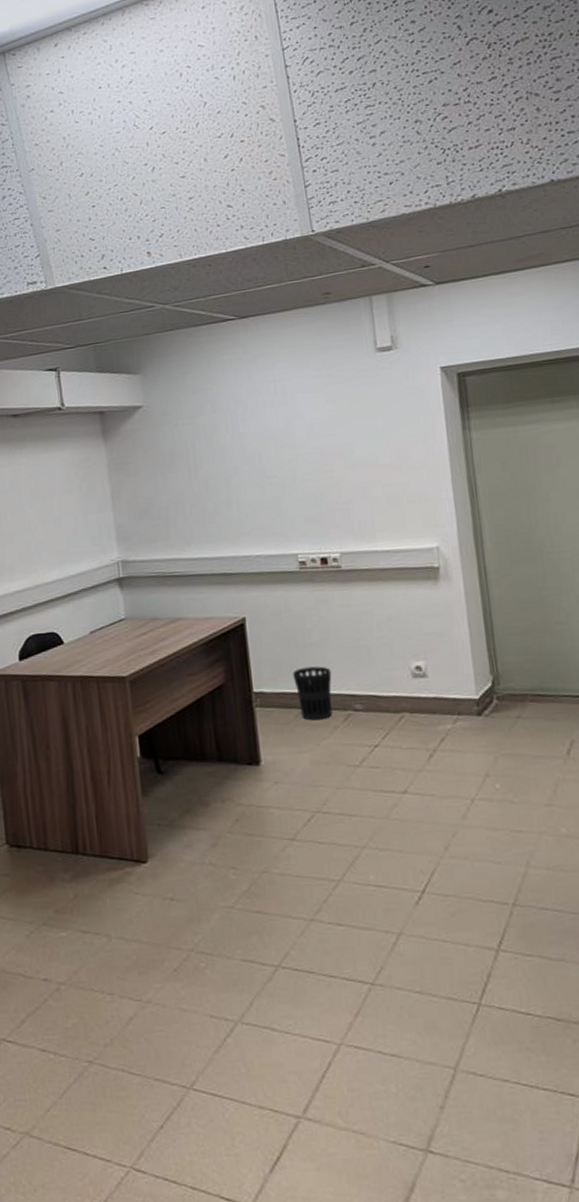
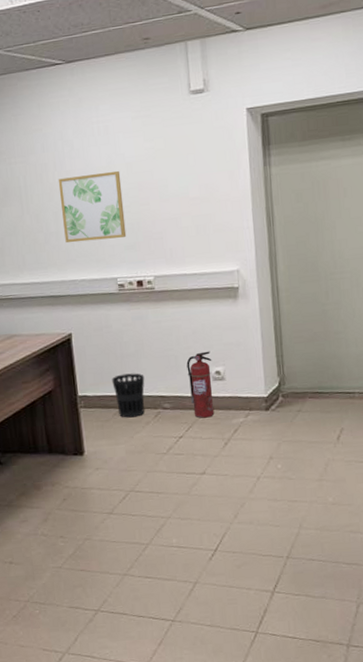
wall art: none [230,433,308,514] -> present [58,170,127,243]
fire extinguisher: none [380,642,415,723] -> present [186,351,214,418]

